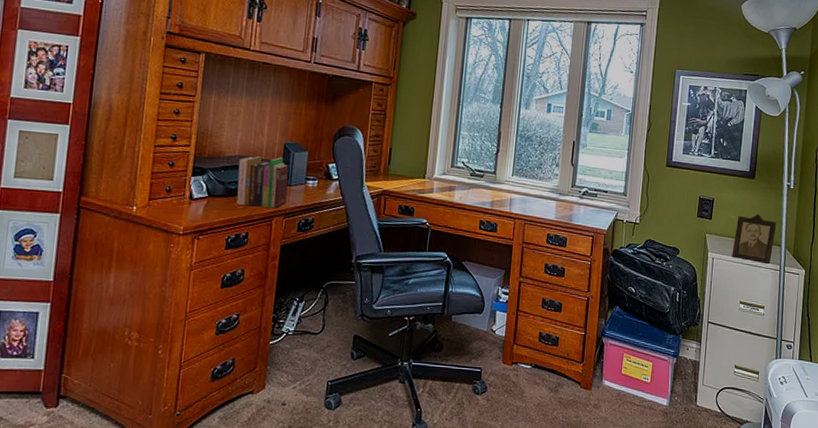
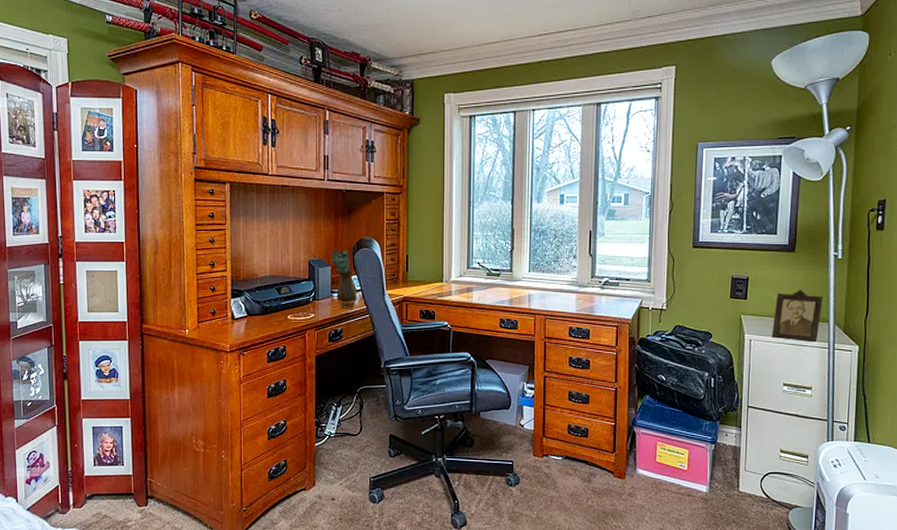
books: present [236,156,289,208] -> none [271,274,316,322]
vase: none [308,132,334,198] -> present [330,247,357,309]

